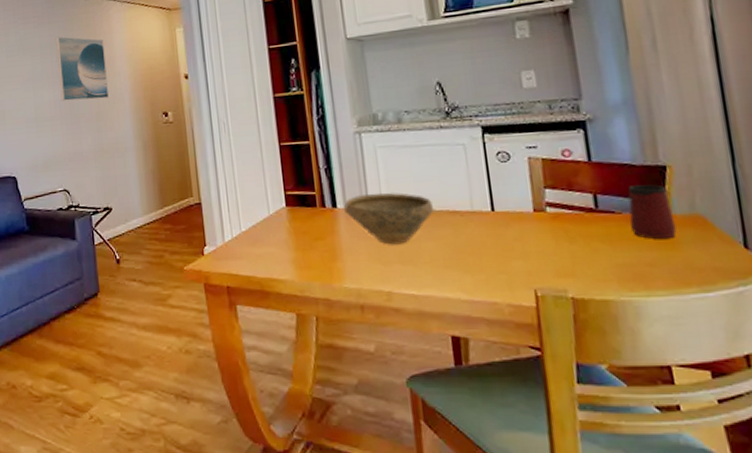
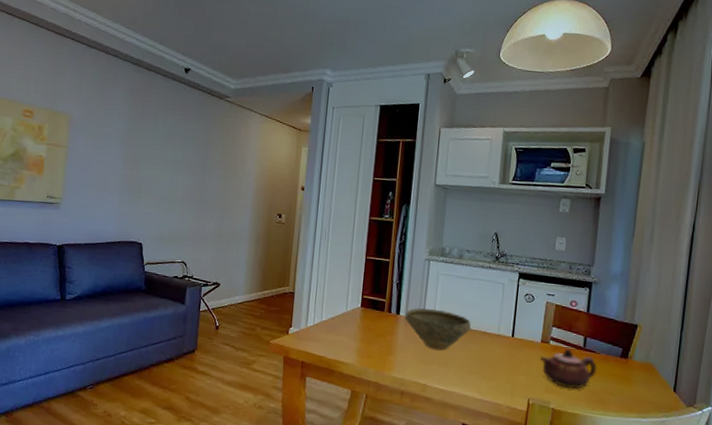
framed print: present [55,36,108,102] -> none [193,131,240,193]
teapot: none [538,213,624,268] -> present [540,348,598,389]
mug: present [627,184,677,240] -> none [604,334,635,377]

